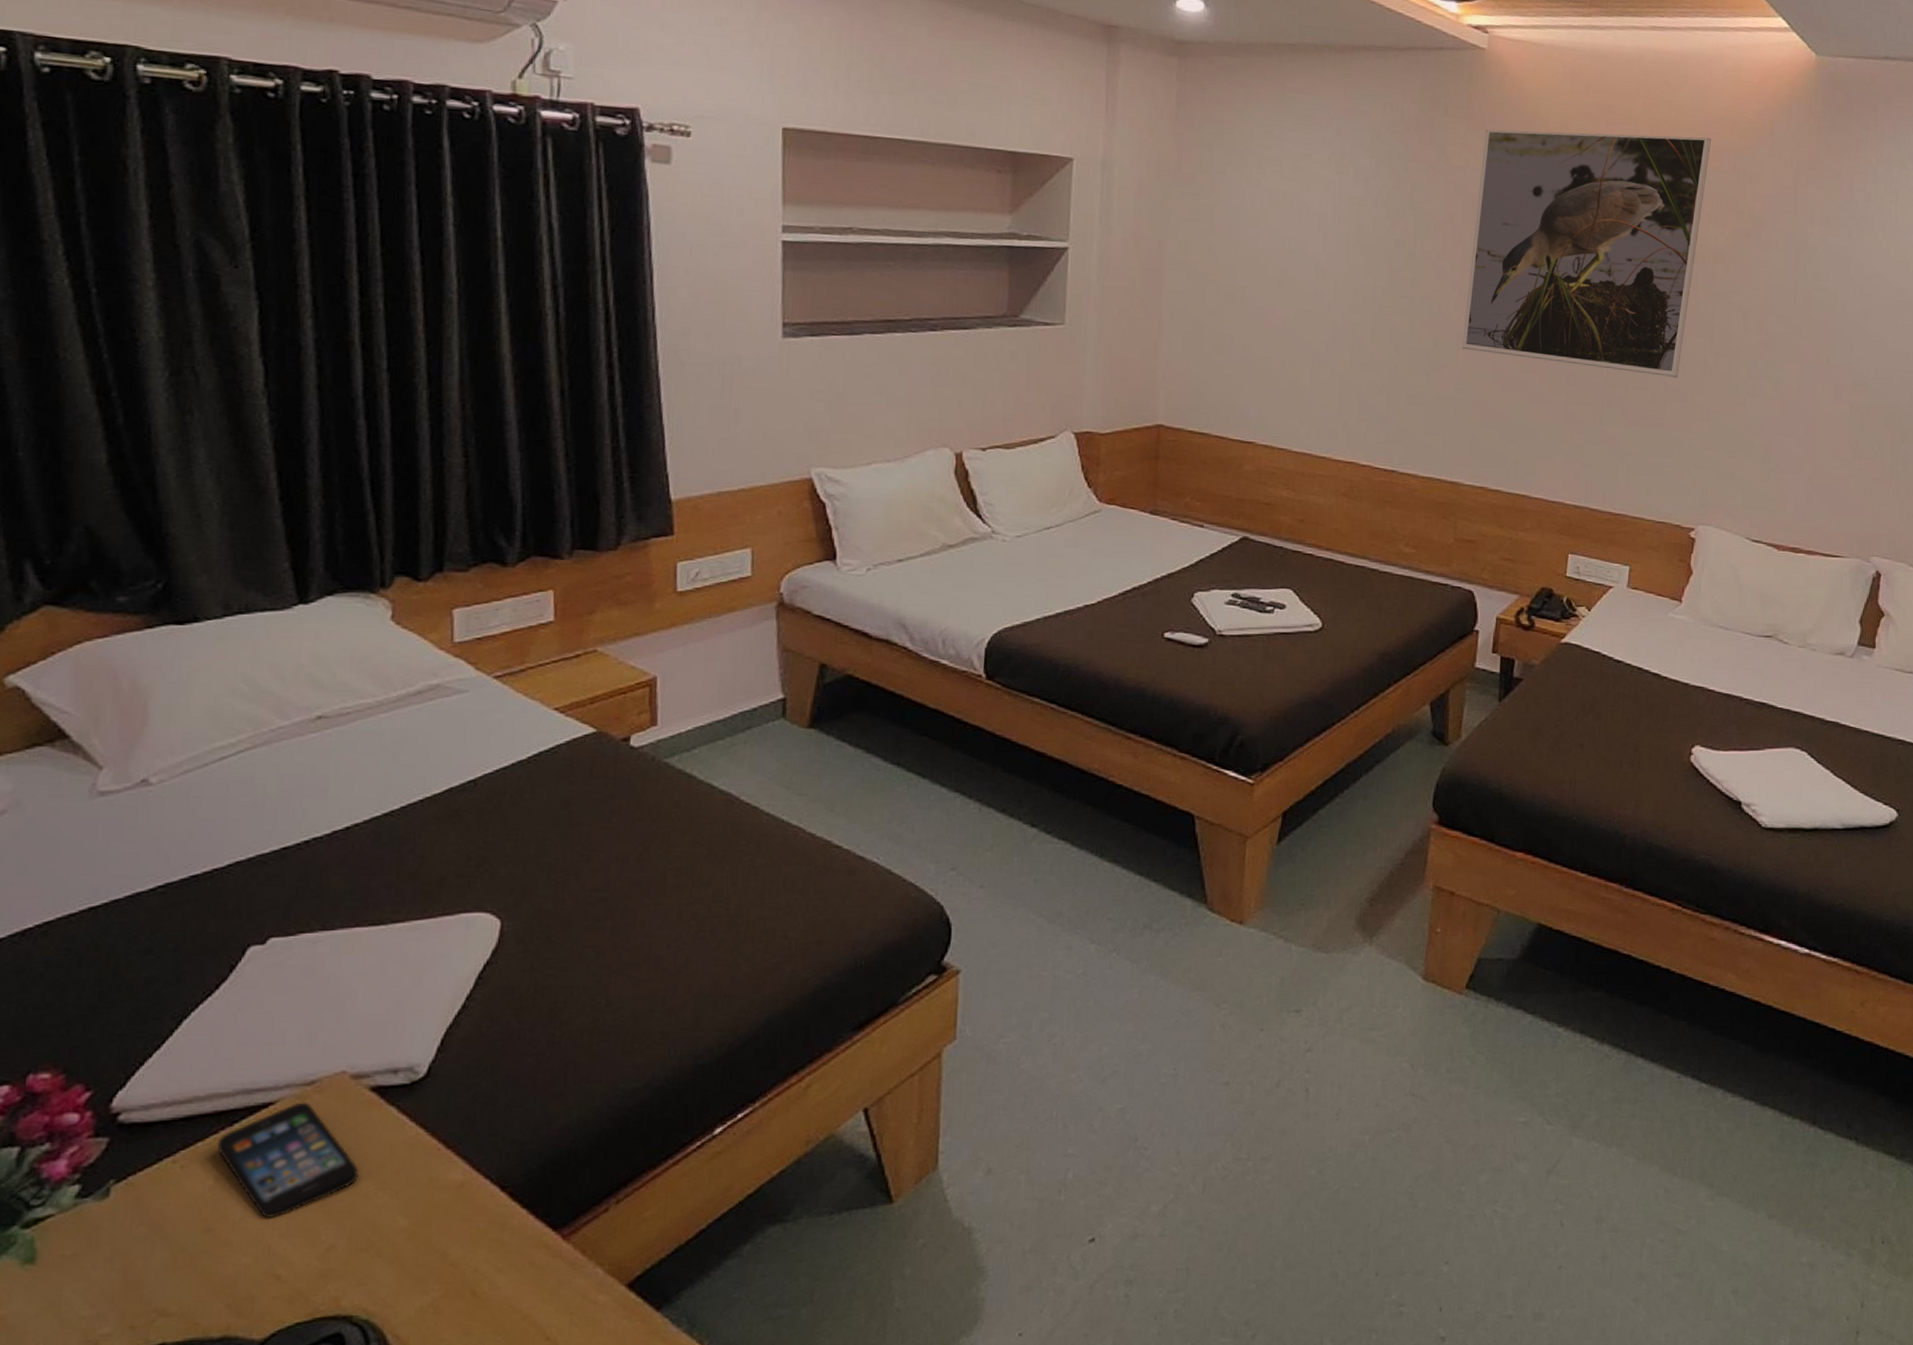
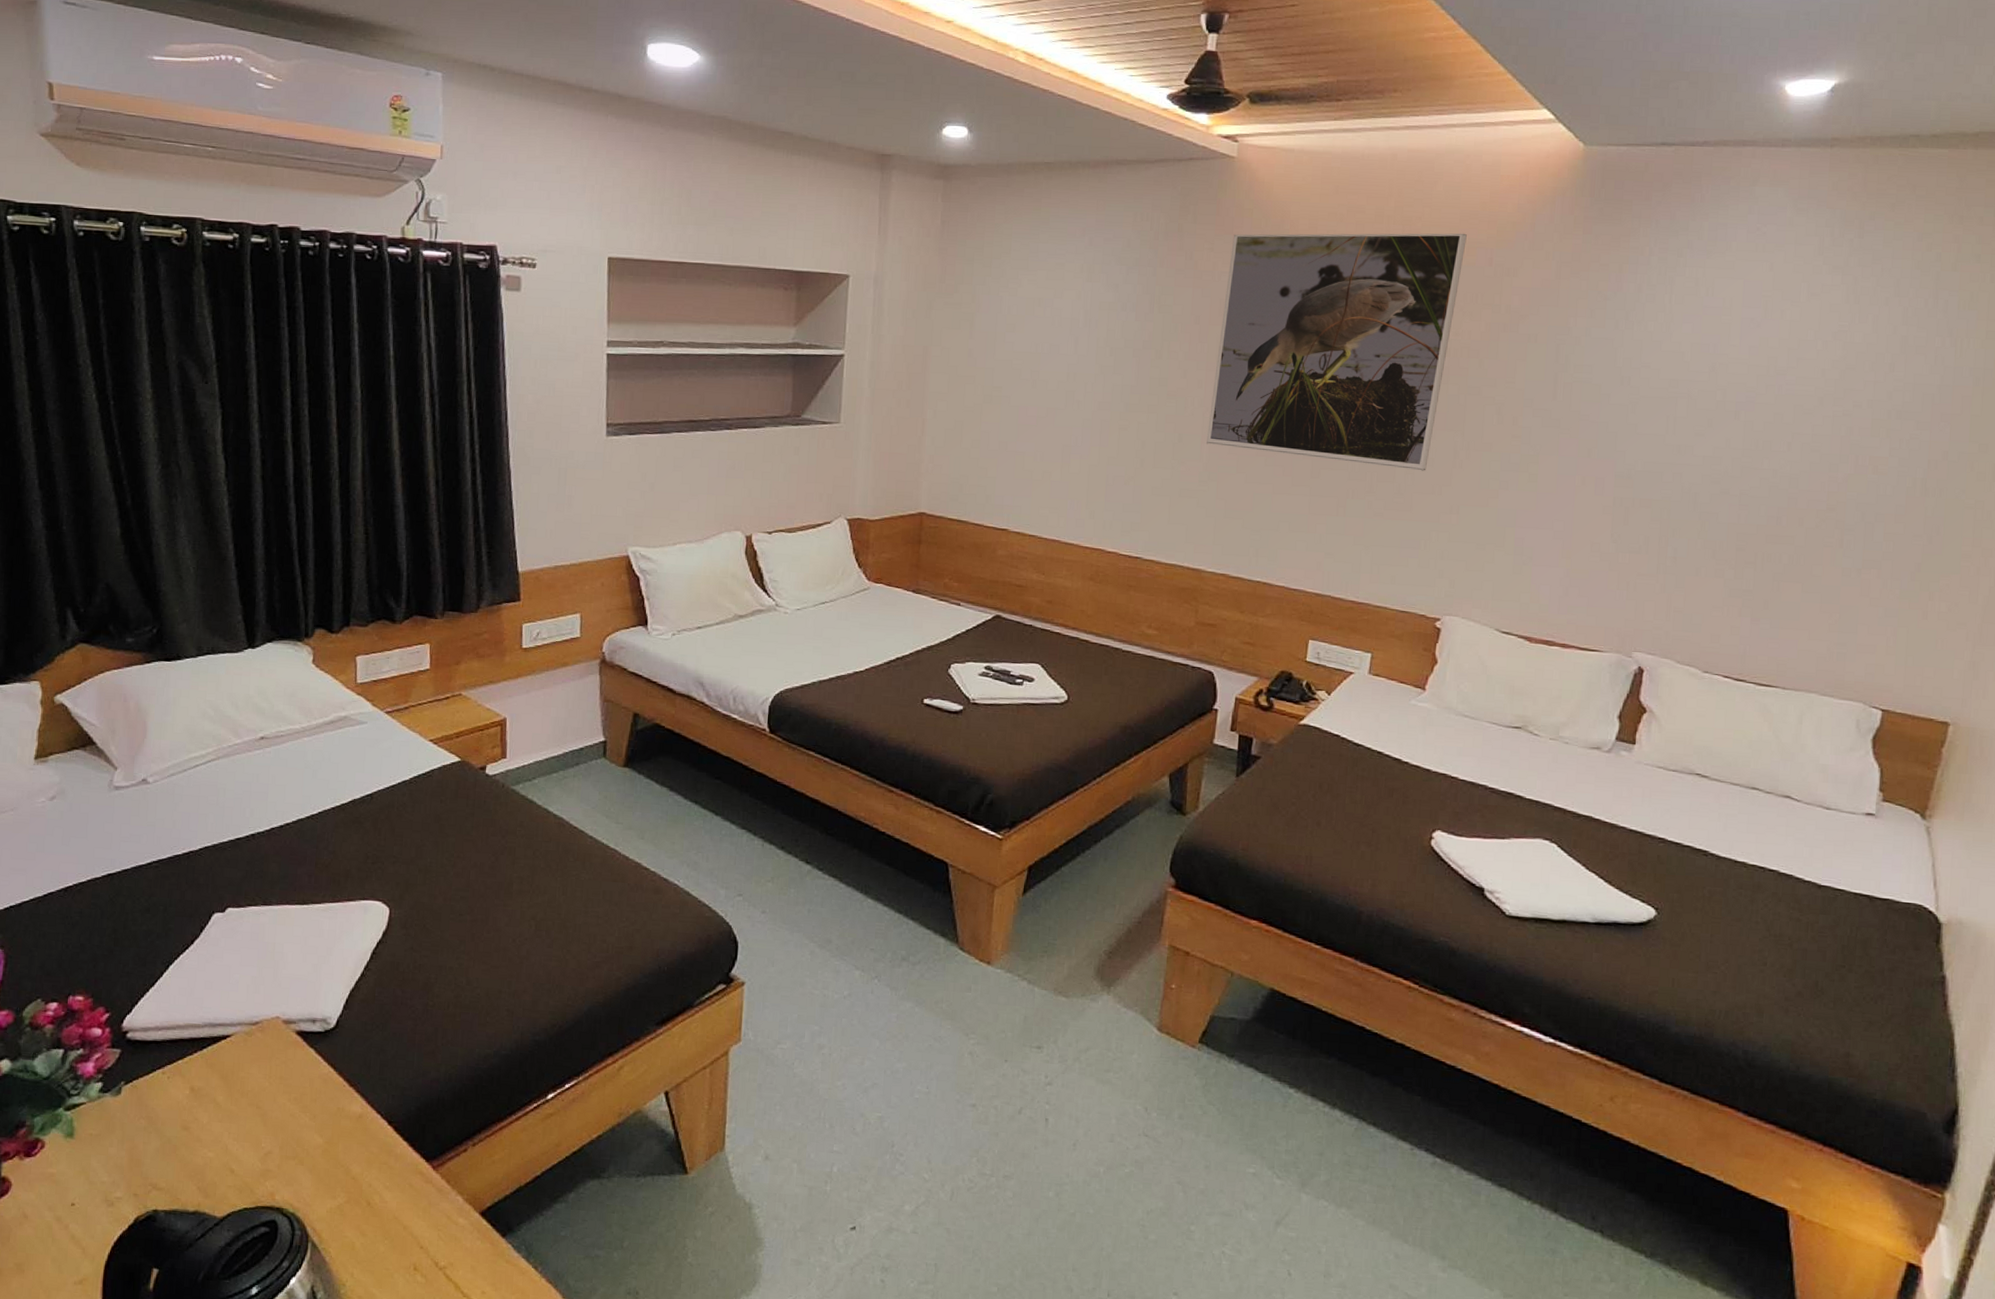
smartphone: present [216,1102,359,1220] -> none [191,1037,288,1125]

